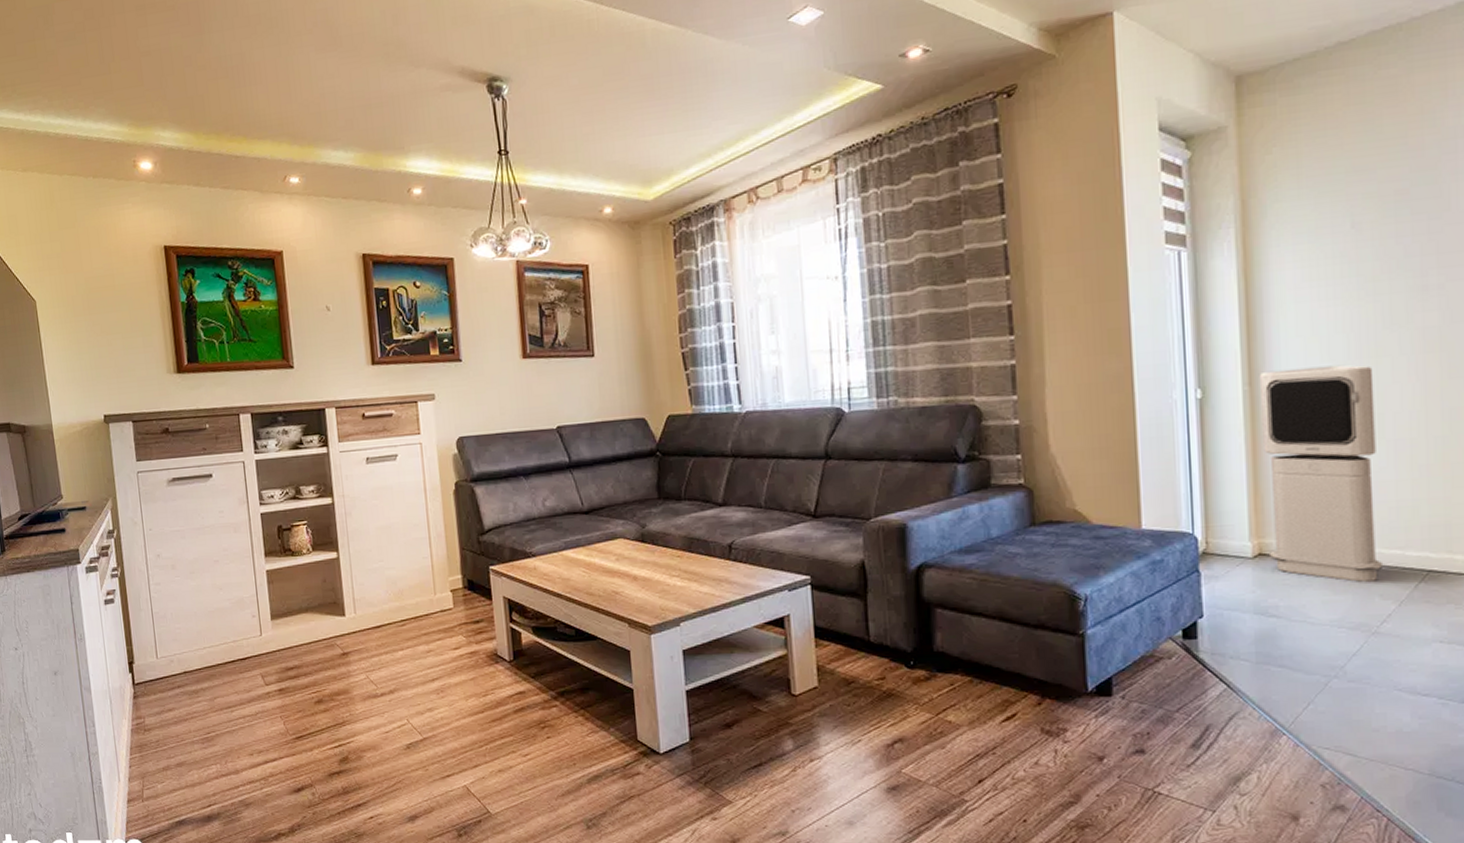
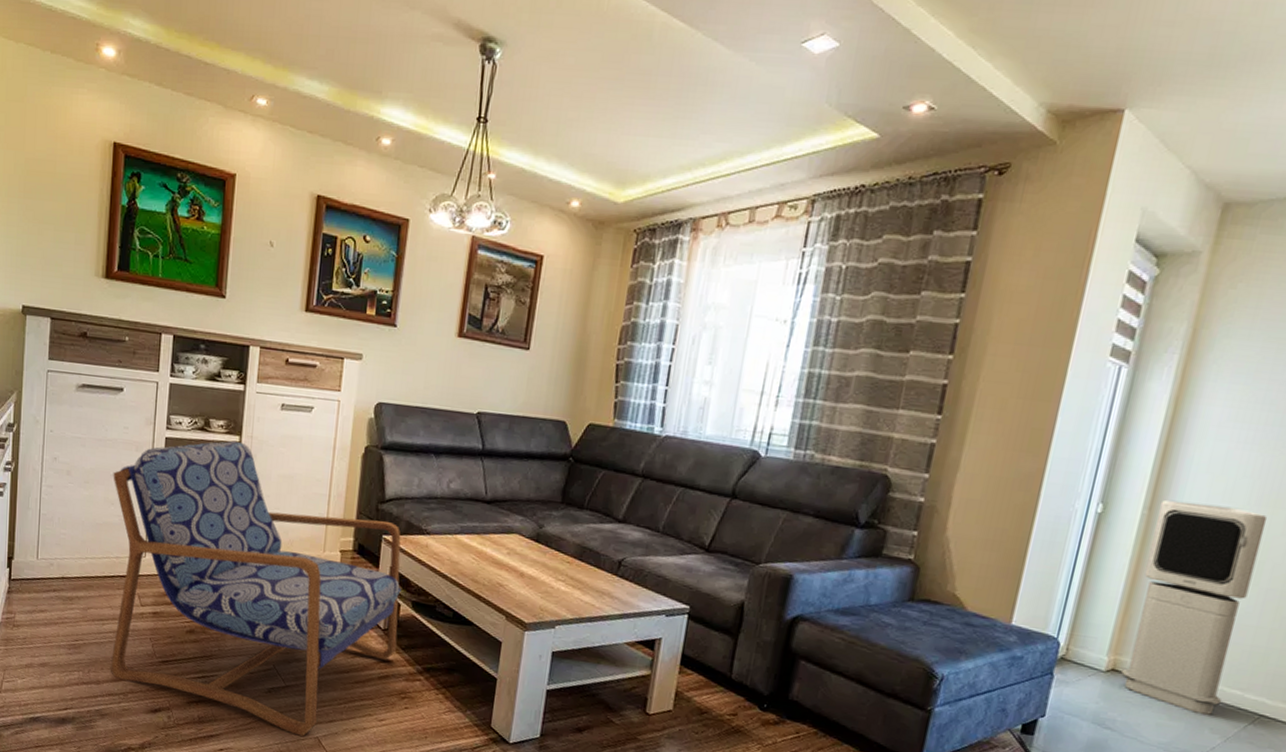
armchair: none [216,503,526,789] -> present [111,440,401,738]

